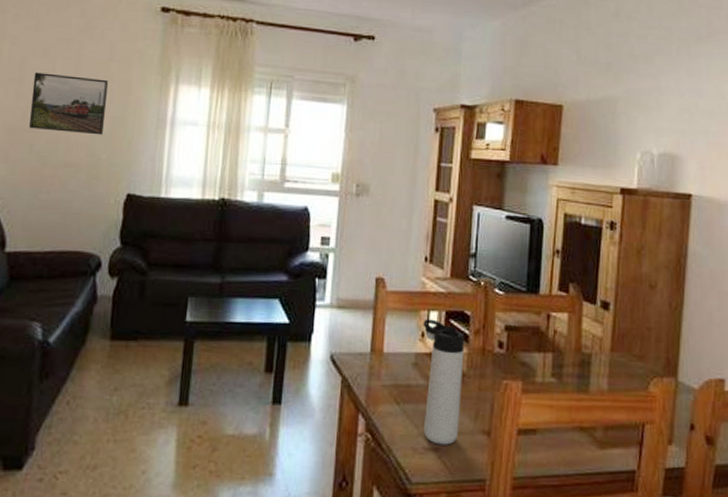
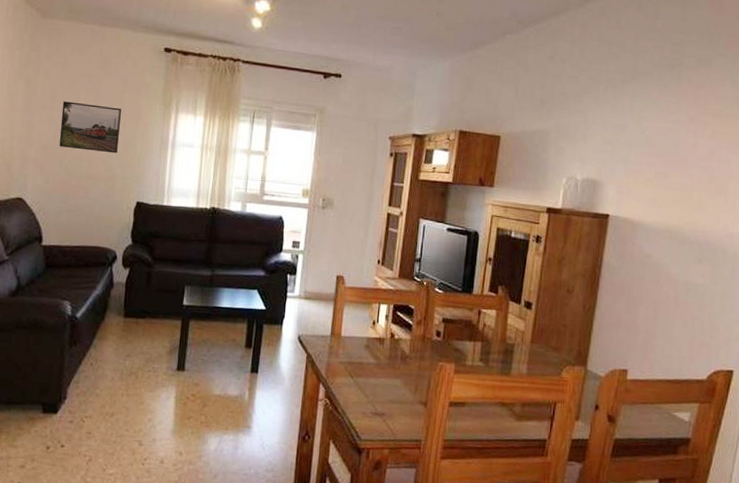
thermos bottle: present [423,319,465,445] -> none [372,310,409,412]

